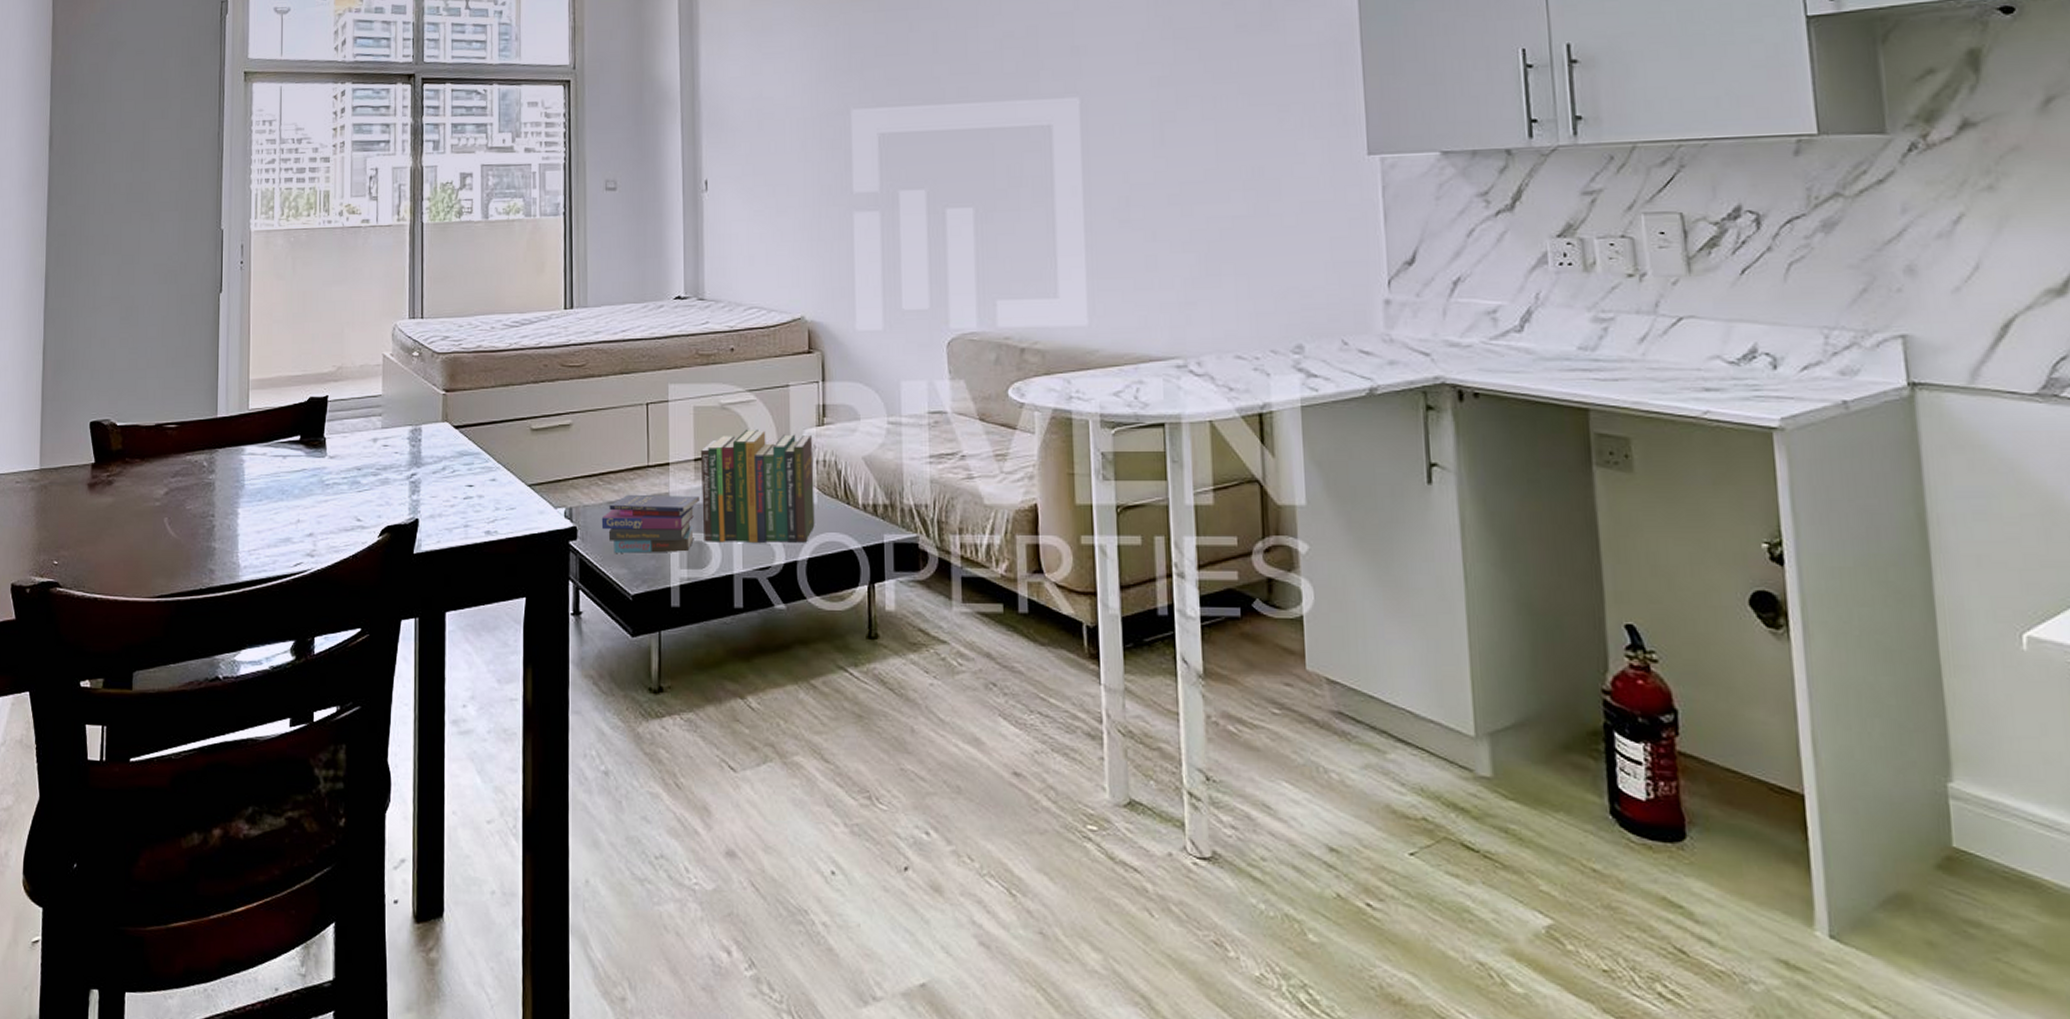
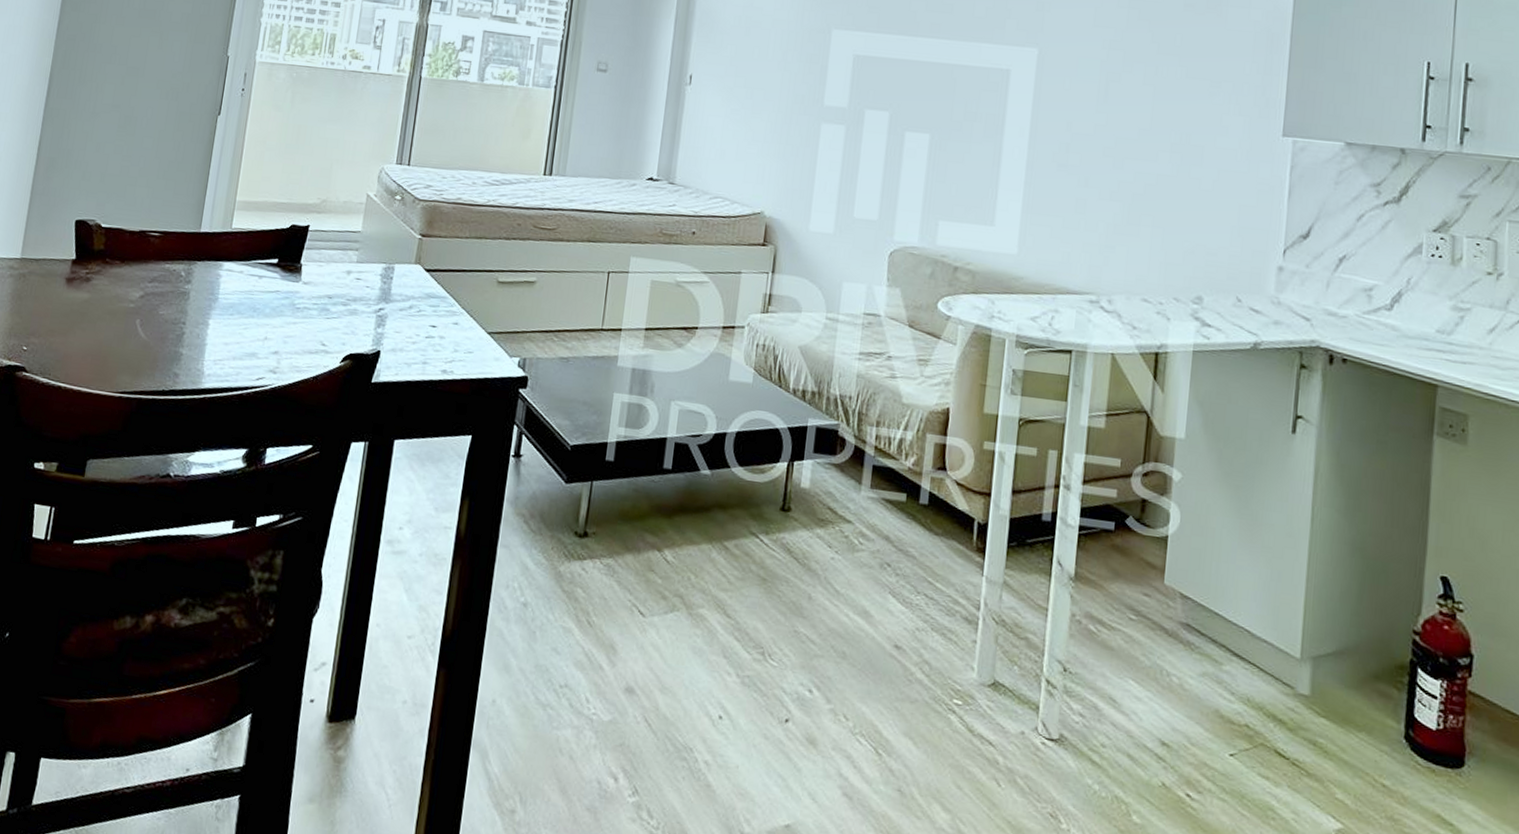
books: present [601,494,700,553] -> none [551,352,646,412]
books: present [700,429,815,543] -> none [644,307,756,417]

